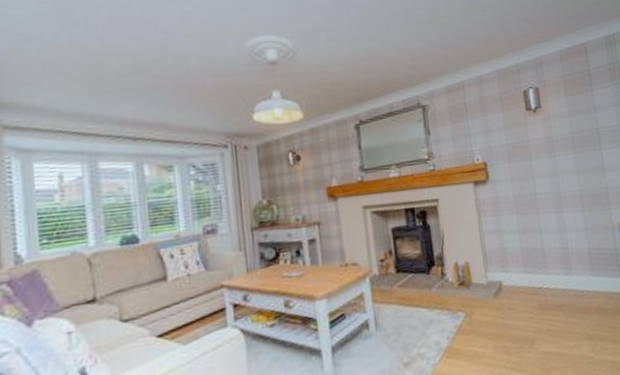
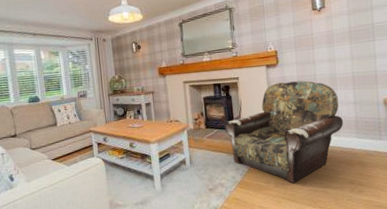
armchair: none [421,201,574,346] -> present [224,80,343,184]

